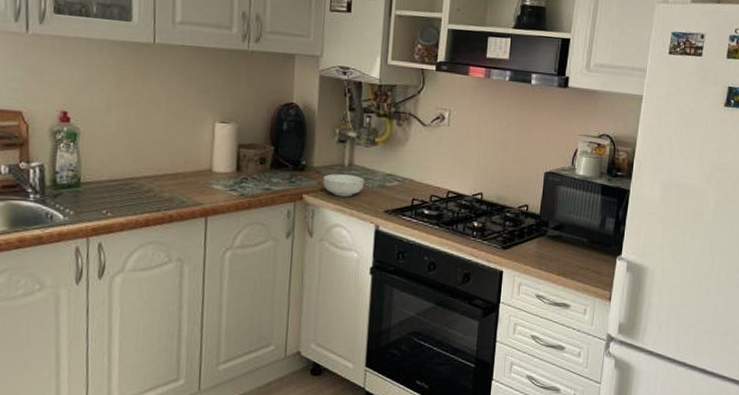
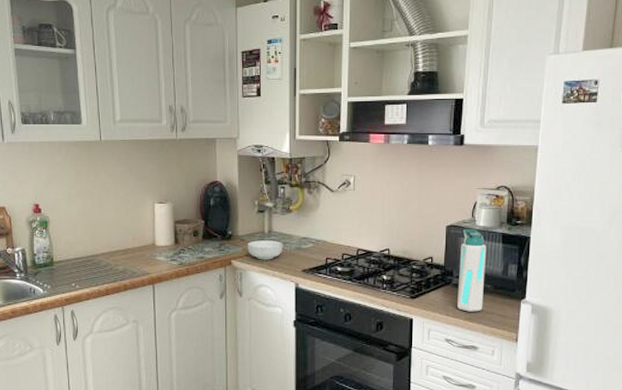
water bottle: none [551,177,585,267] -> present [457,229,487,312]

